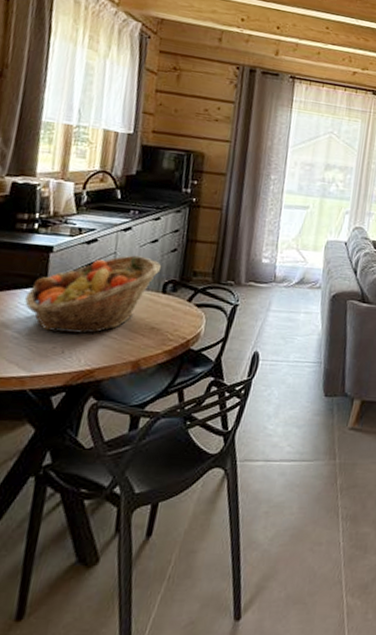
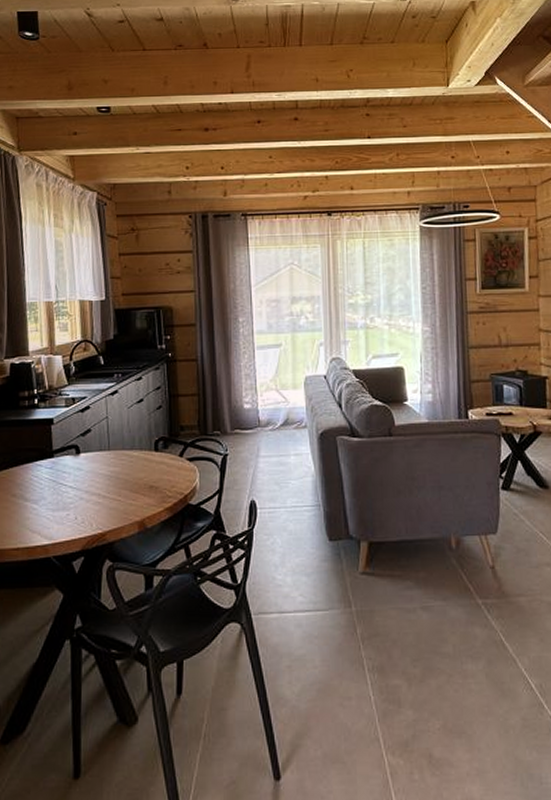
fruit basket: present [25,255,162,334] -> none [37,417,151,500]

